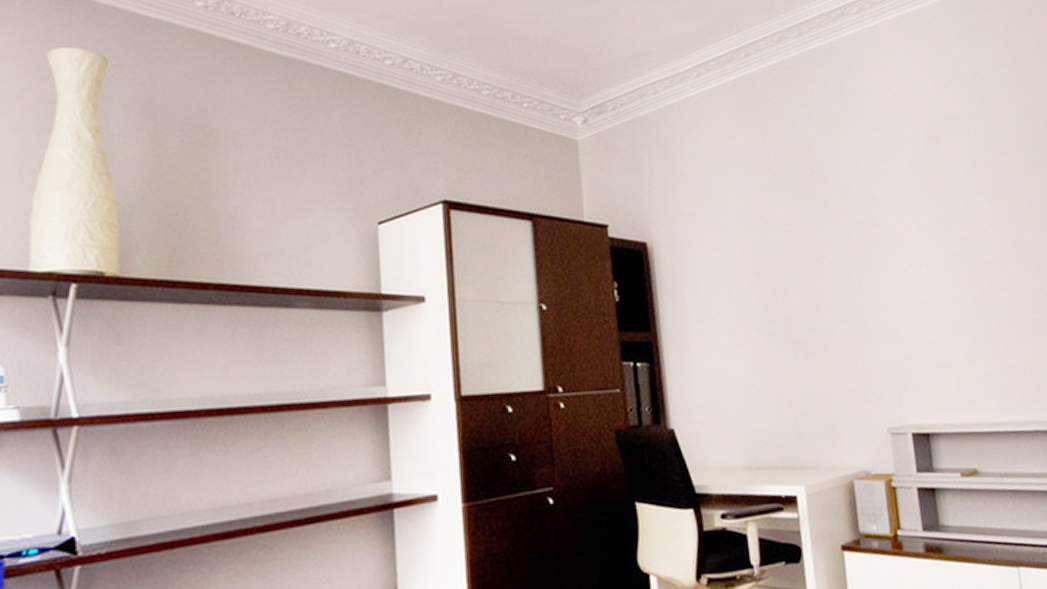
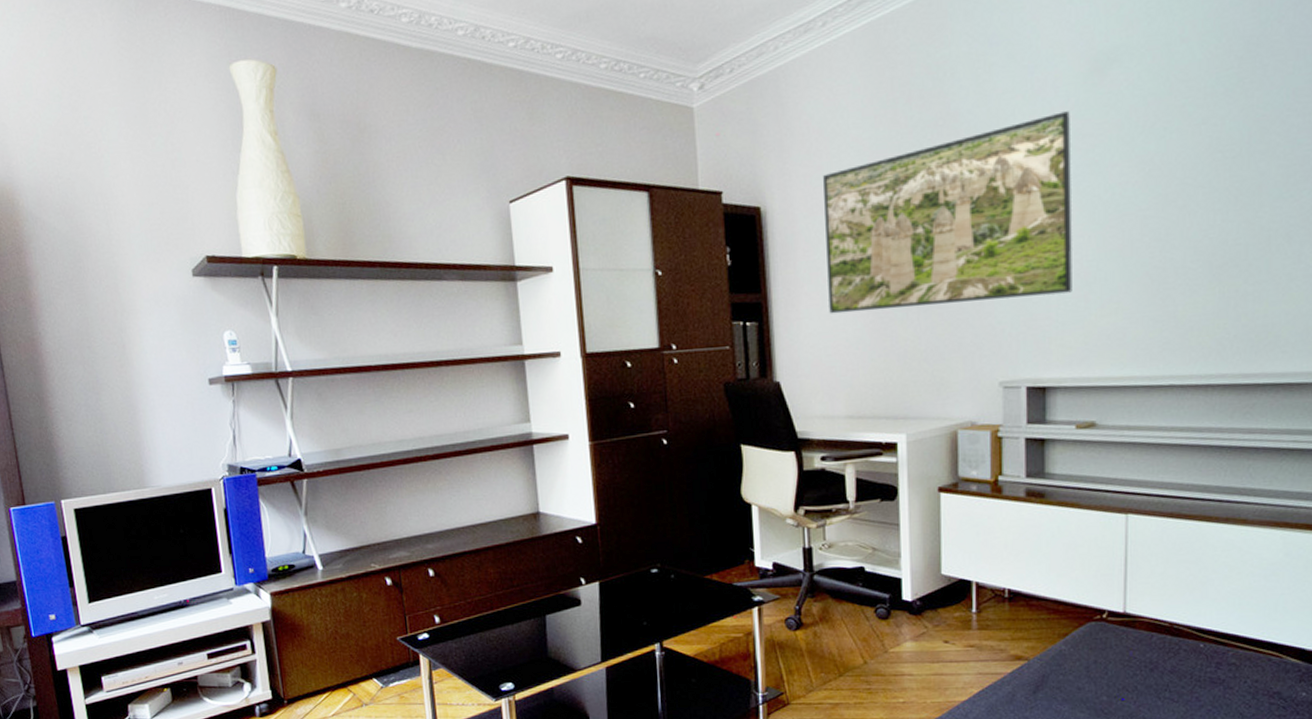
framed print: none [706,171,940,356] -> present [823,111,1072,314]

